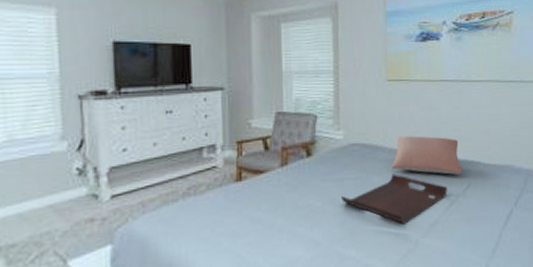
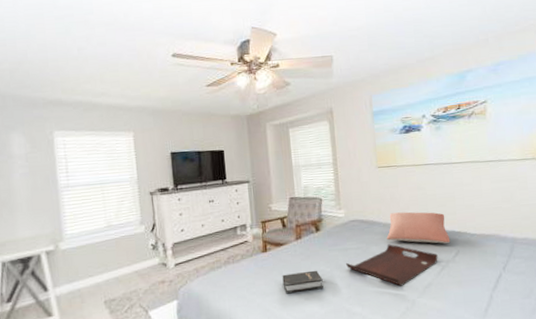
hardback book: none [260,204,311,235] -> present [282,270,323,294]

